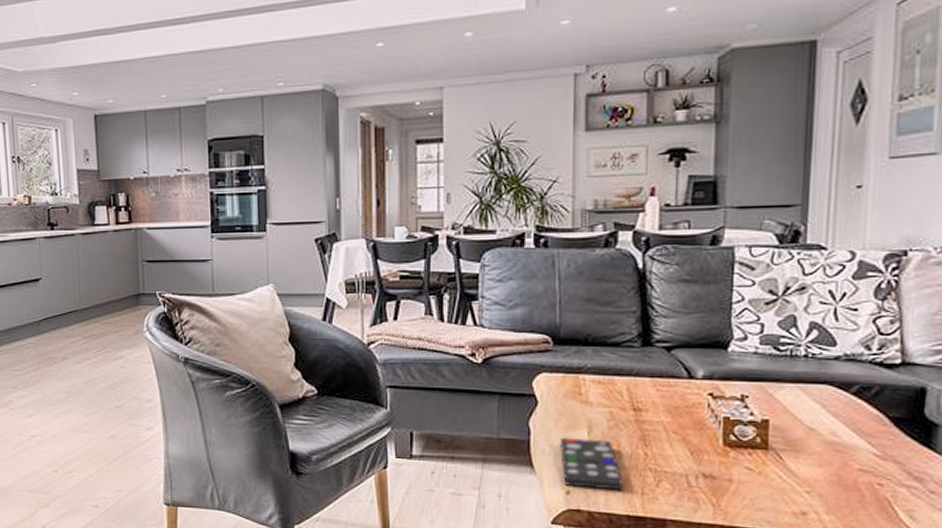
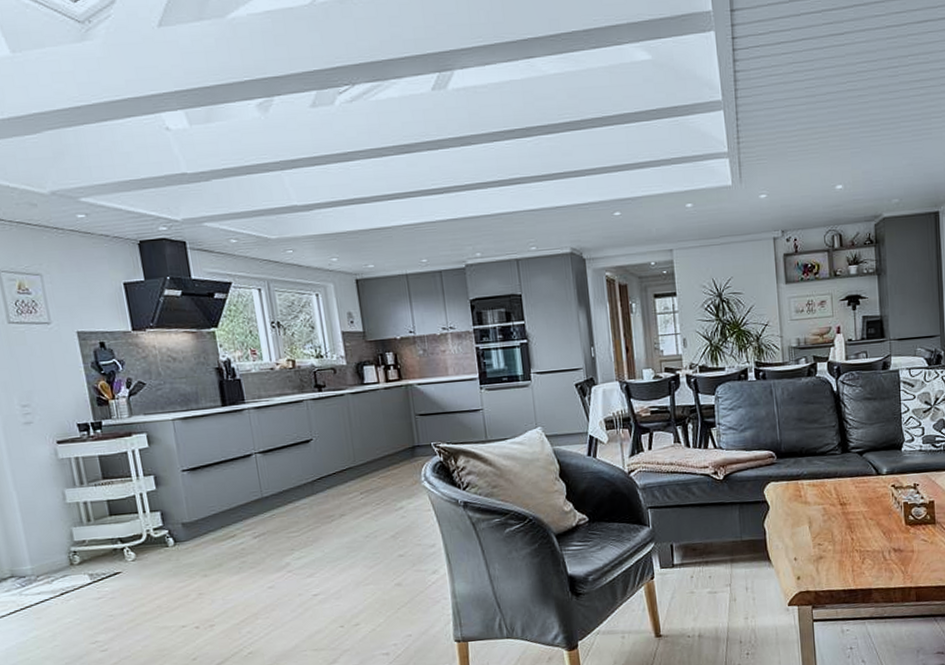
remote control: present [560,437,623,491] -> none [789,531,838,573]

